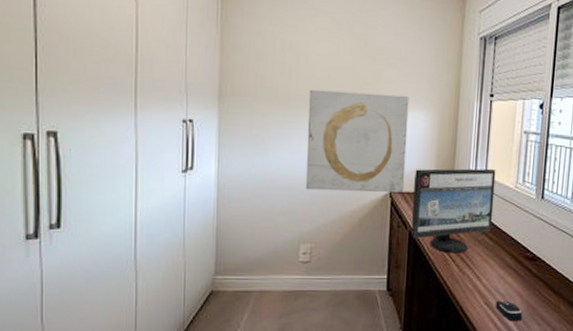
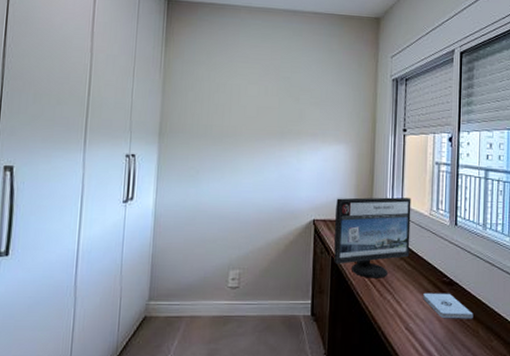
wall art: present [305,89,410,193] -> none [235,126,330,221]
computer mouse: present [495,300,523,321] -> none [416,325,443,347]
notepad: none [504,268,556,295] -> present [423,292,474,319]

